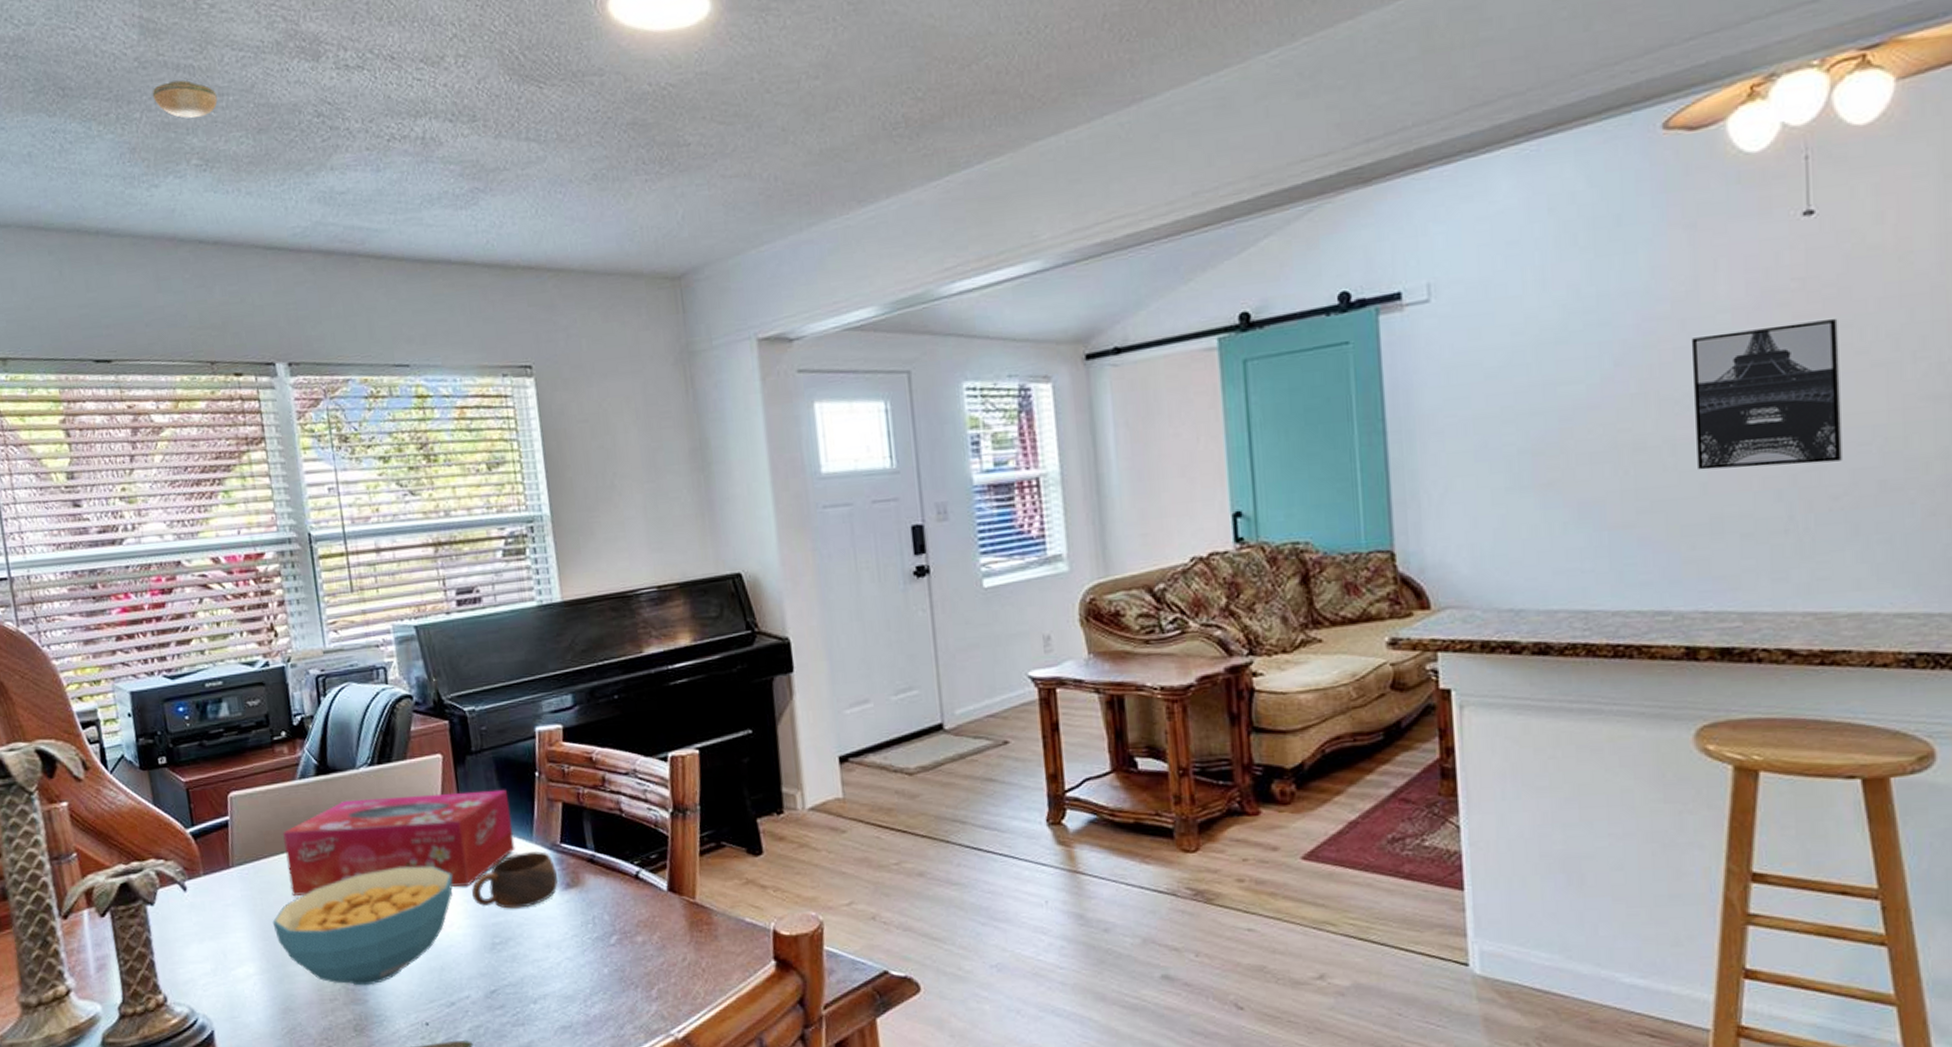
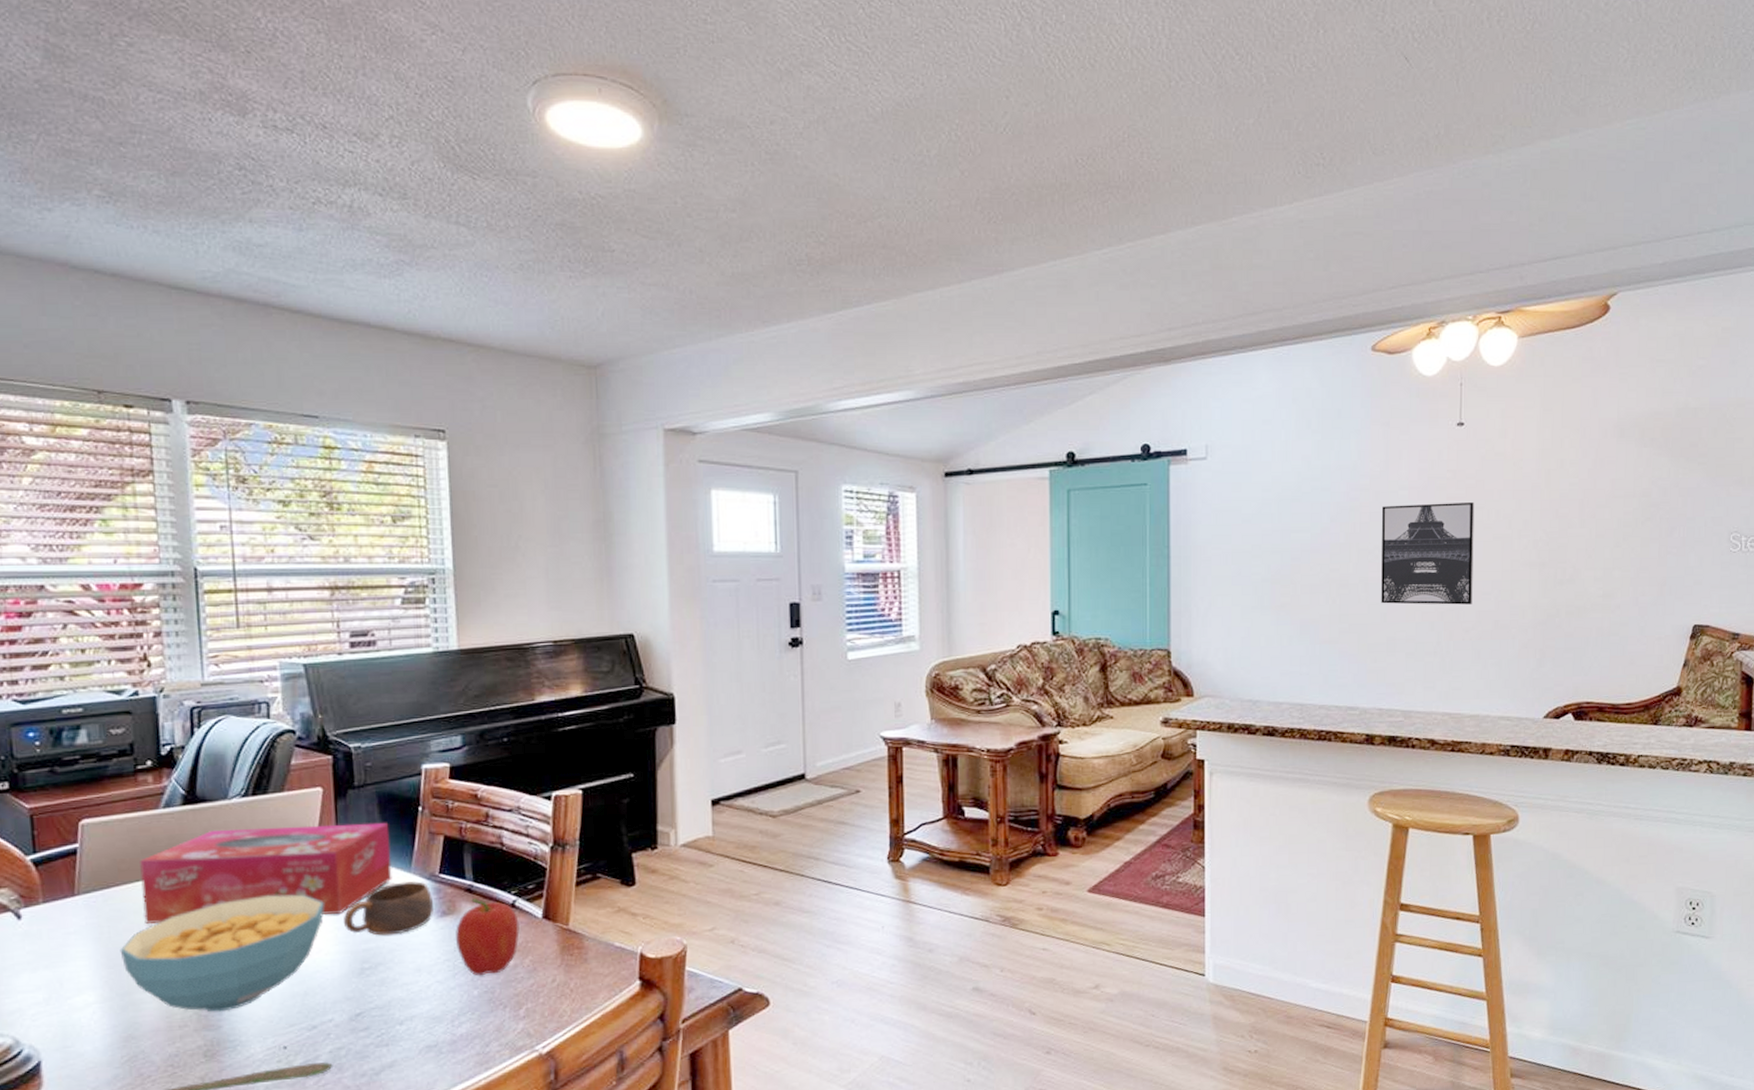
smoke detector: present [152,80,218,119] -> none [52,110,128,150]
fruit: none [581,869,646,953] -> present [456,898,520,976]

